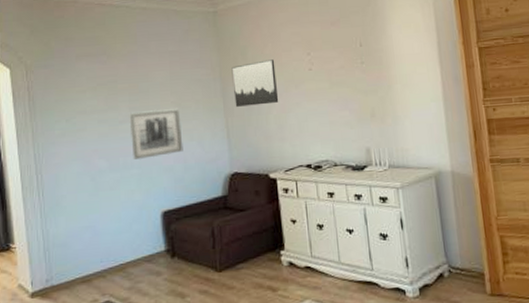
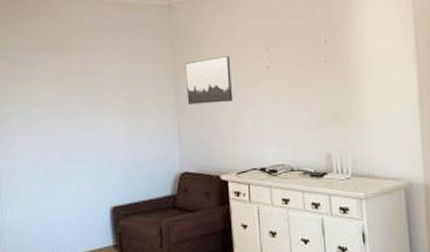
wall art: present [129,109,183,159] -> none [81,104,134,153]

